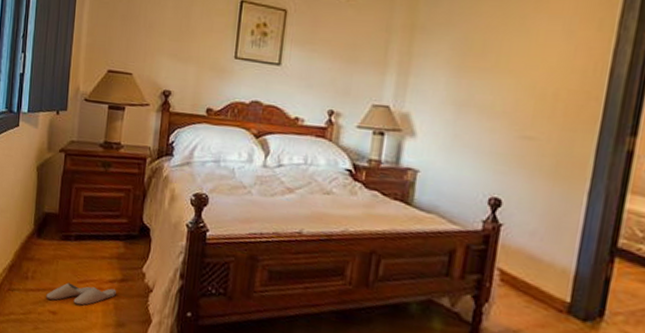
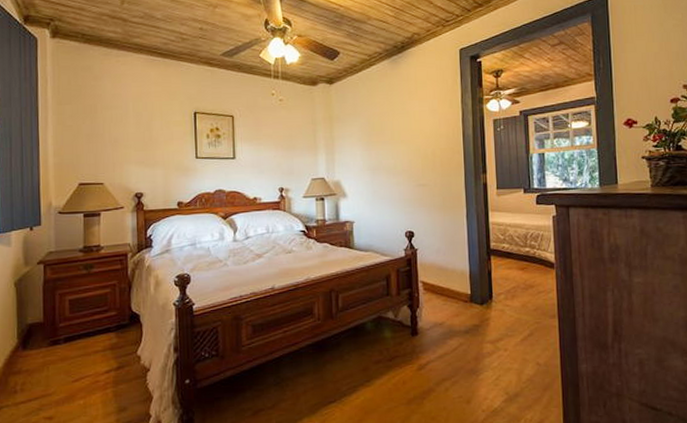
slippers: present [46,282,116,306] -> none [39,378,114,406]

